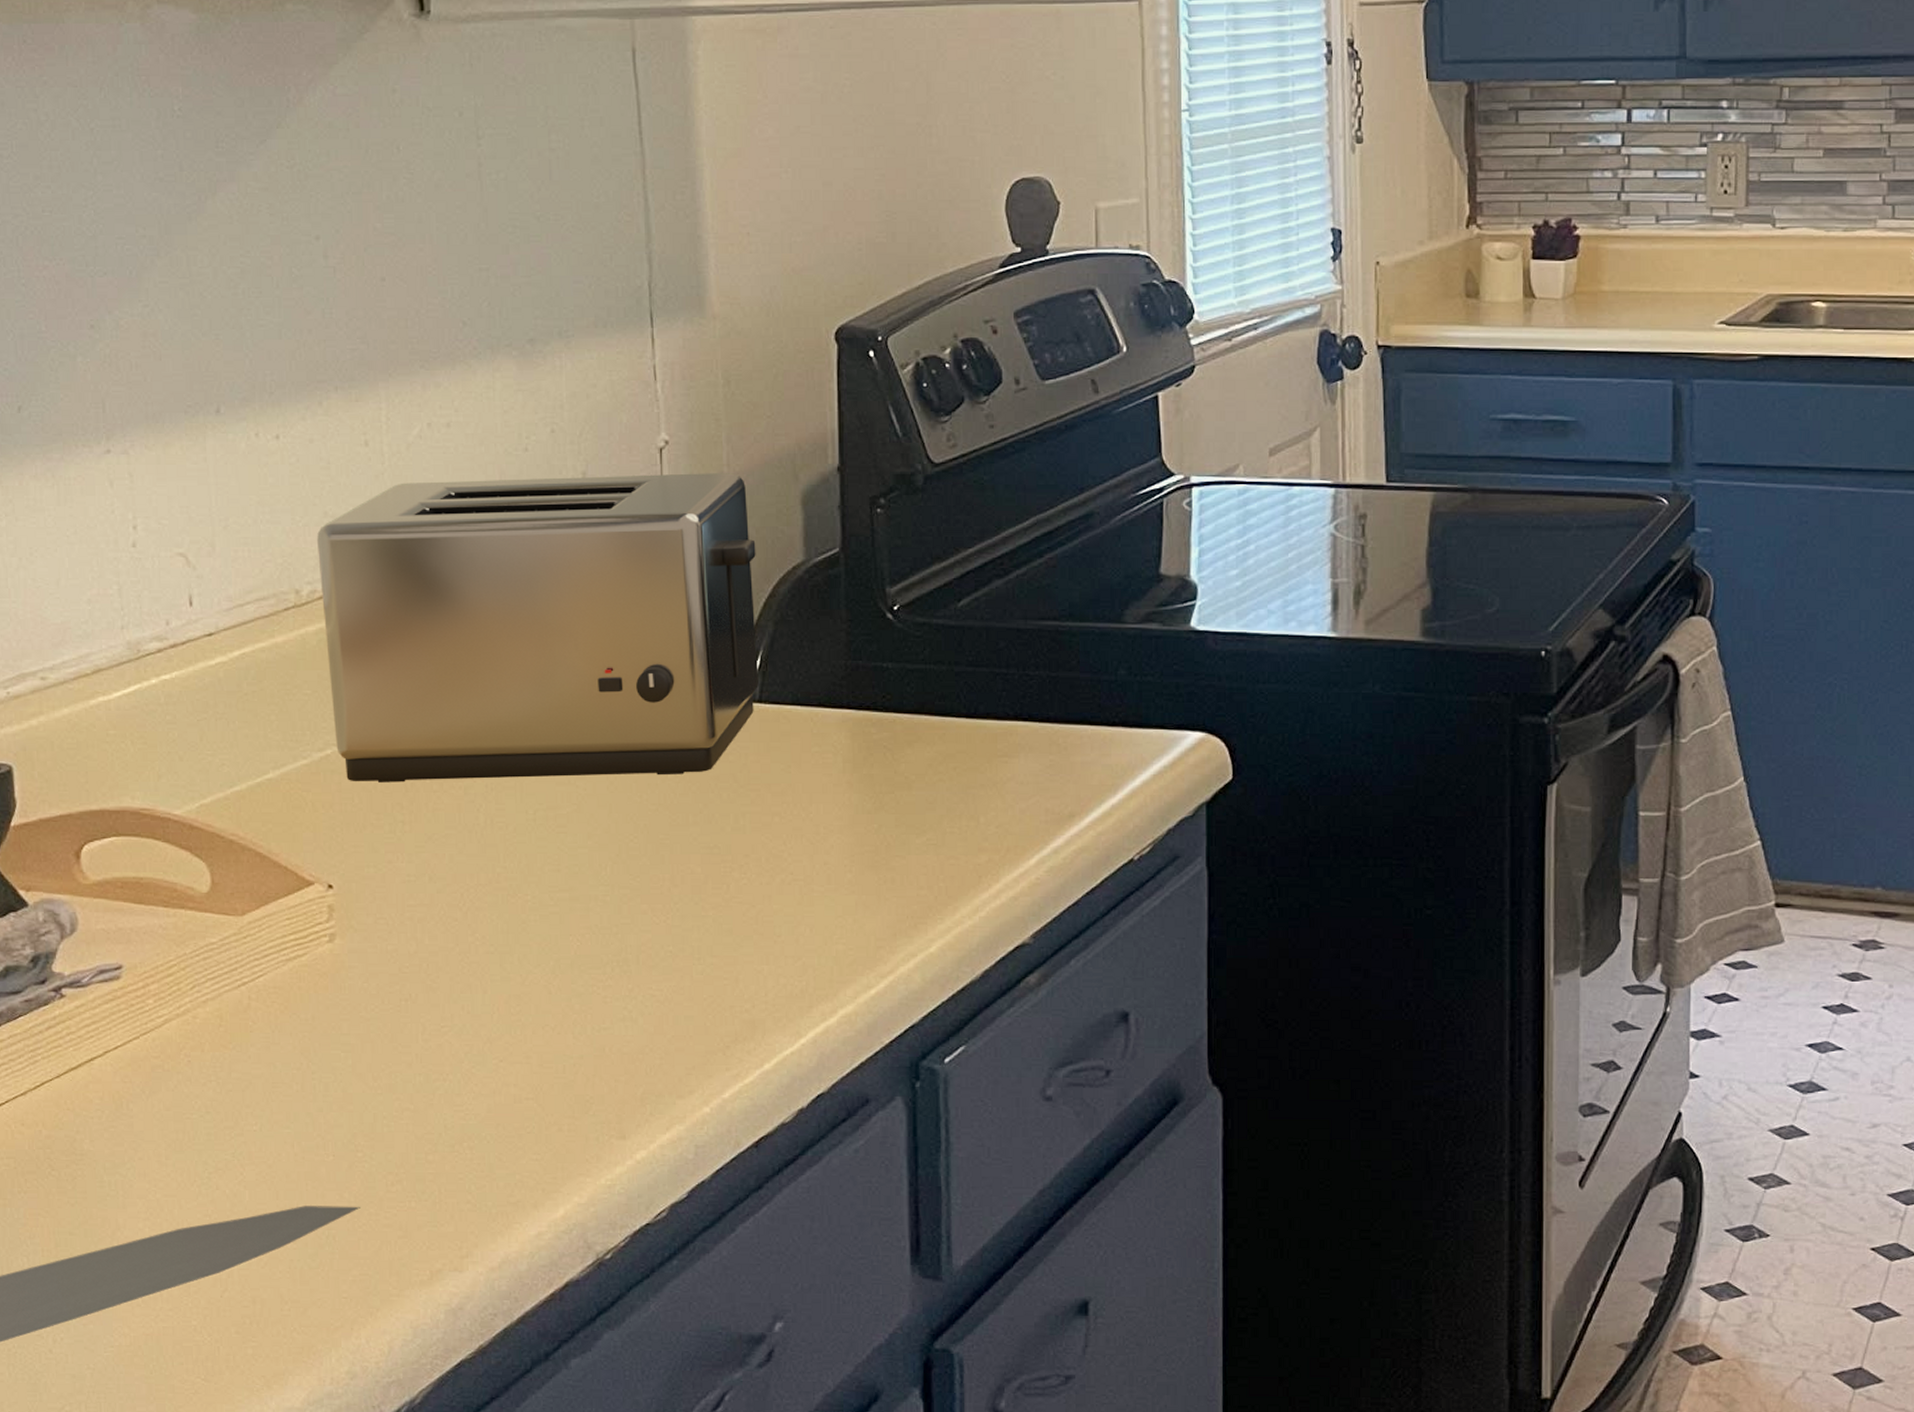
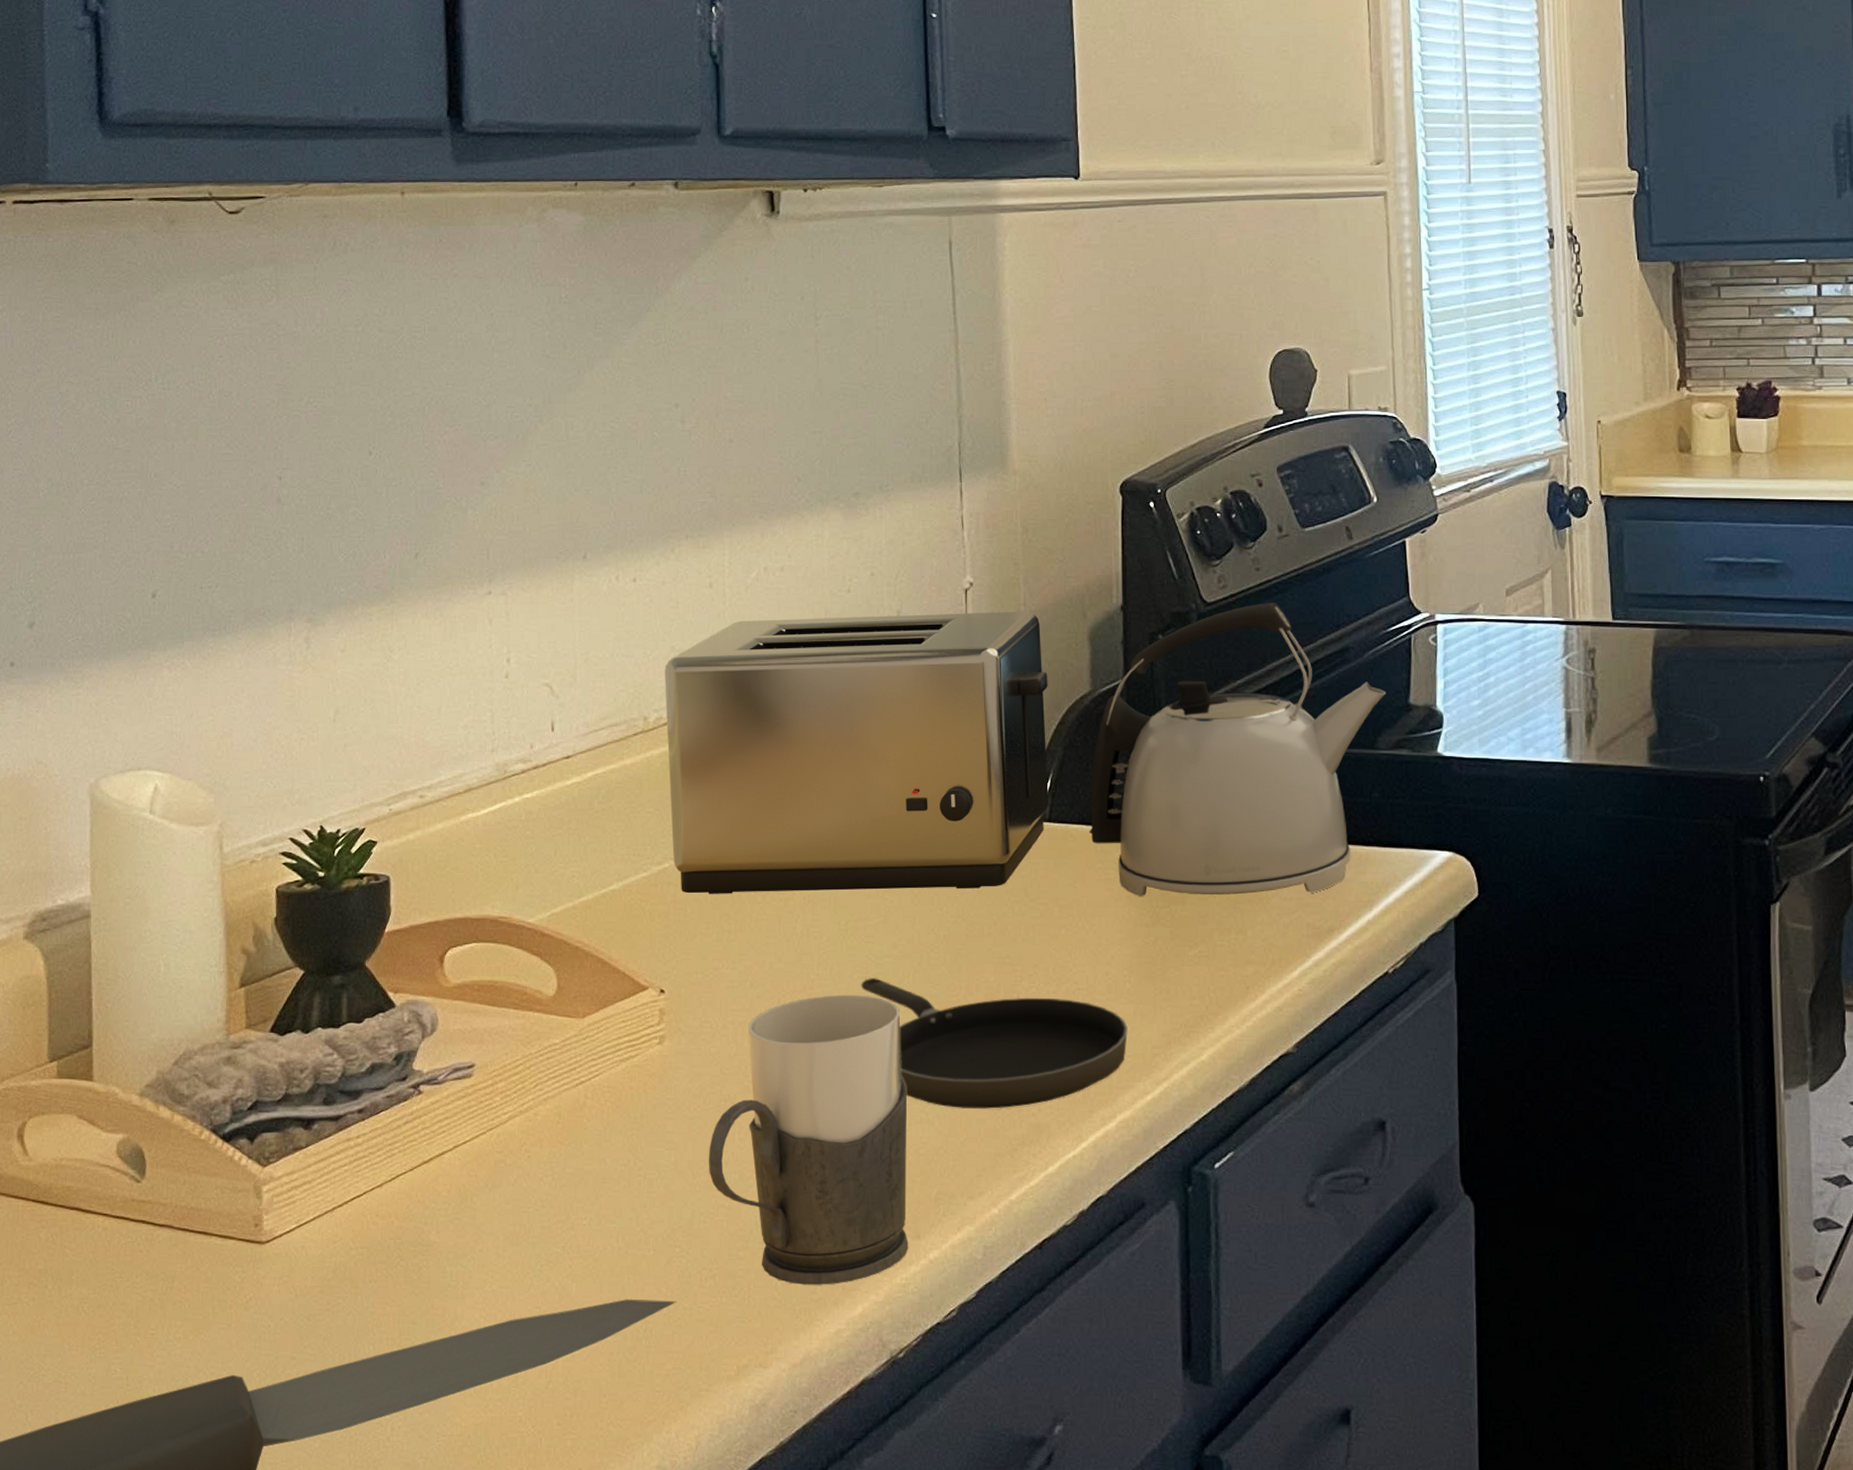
mug: none [389,888,614,1188] -> present [708,994,909,1285]
frying pan: none [553,870,849,1005] -> present [861,978,1128,1109]
kettle: none [804,462,1135,781] -> present [1089,602,1387,896]

